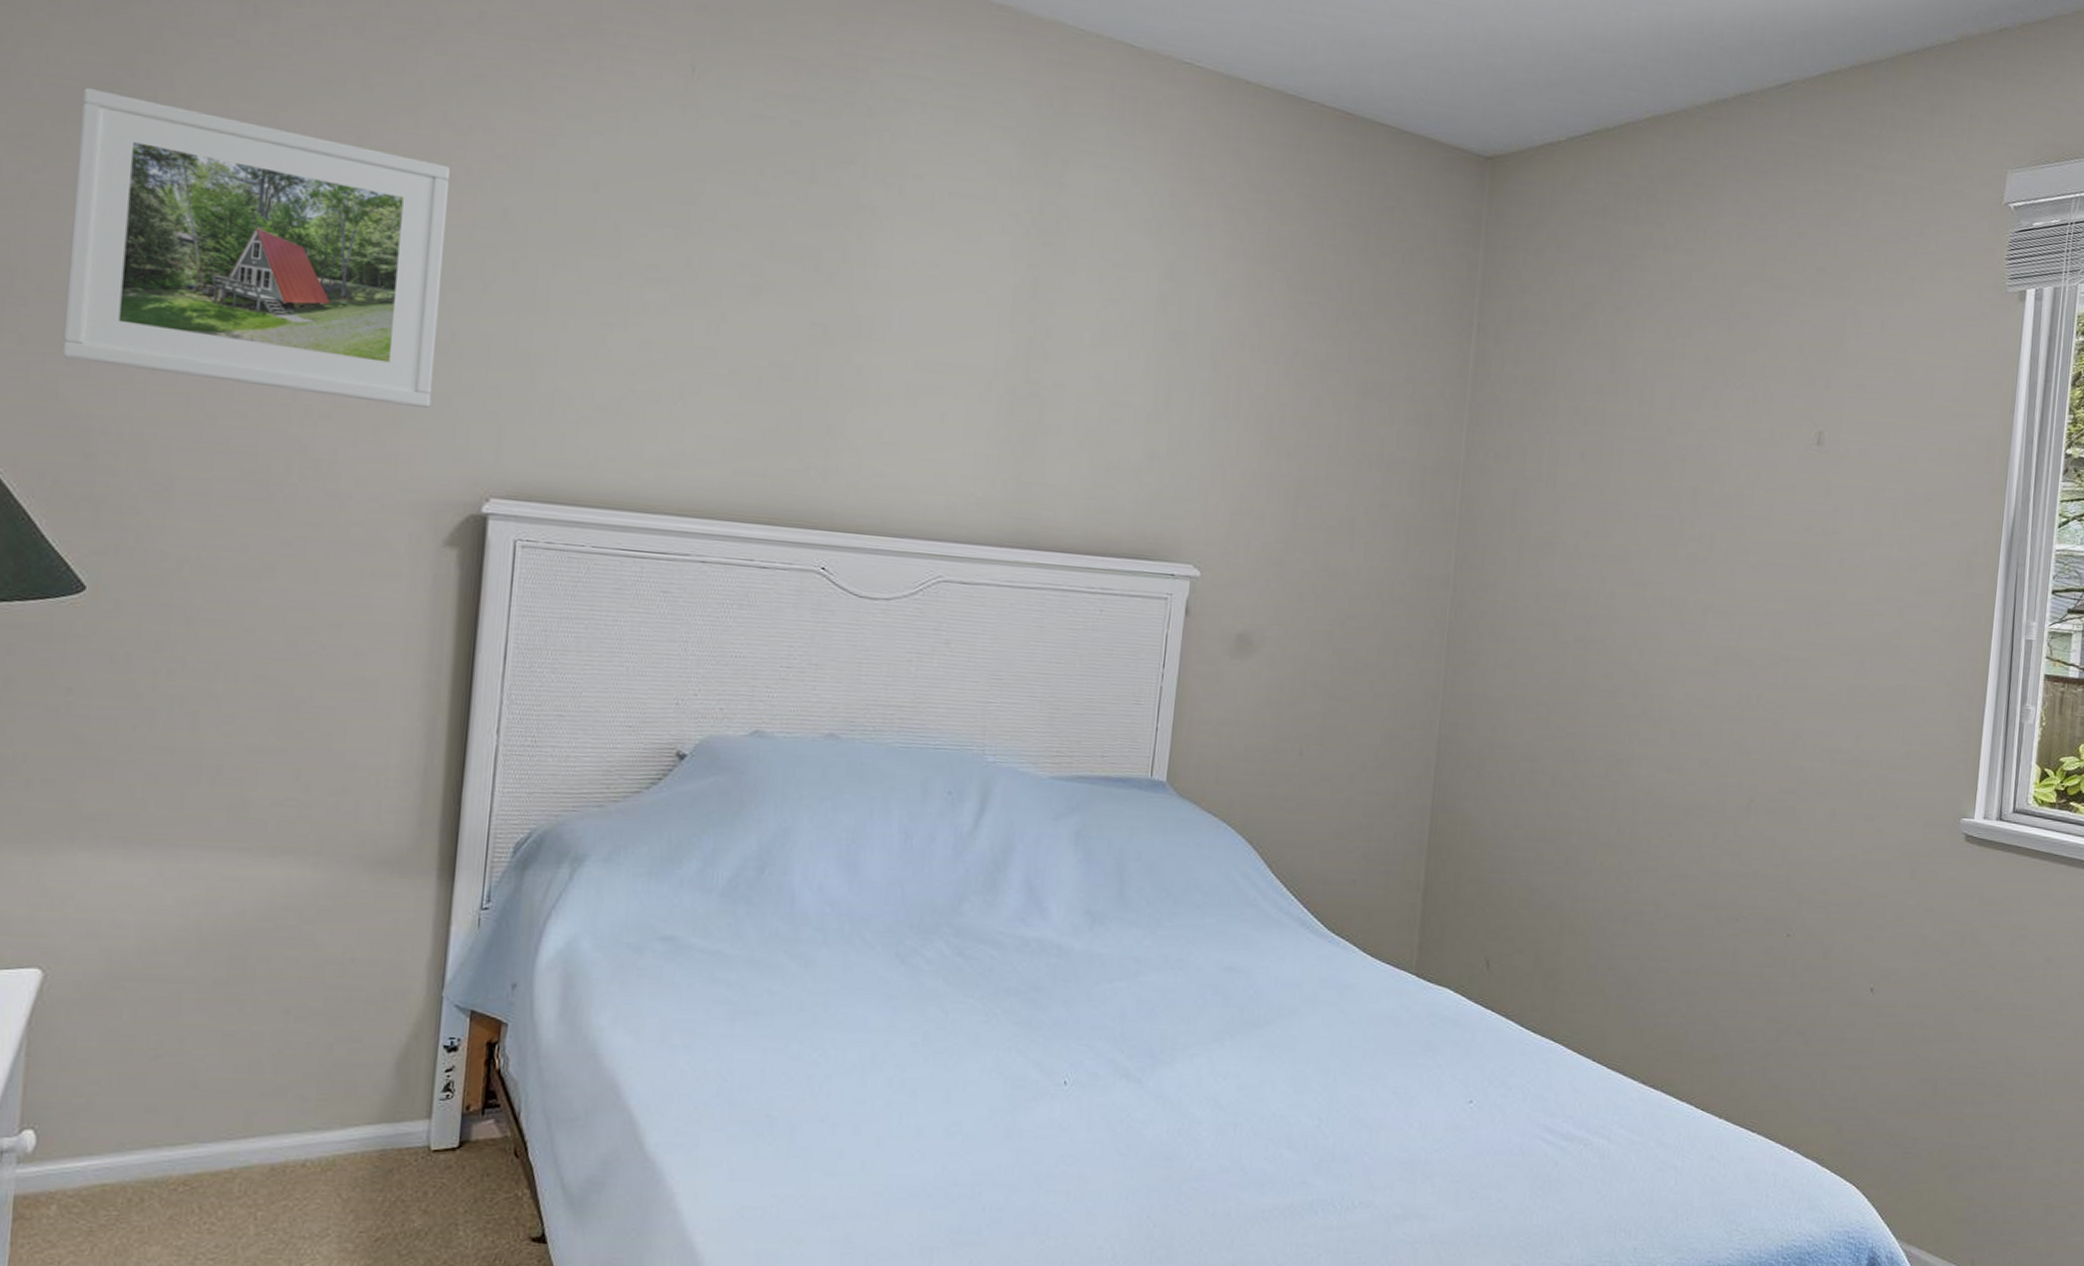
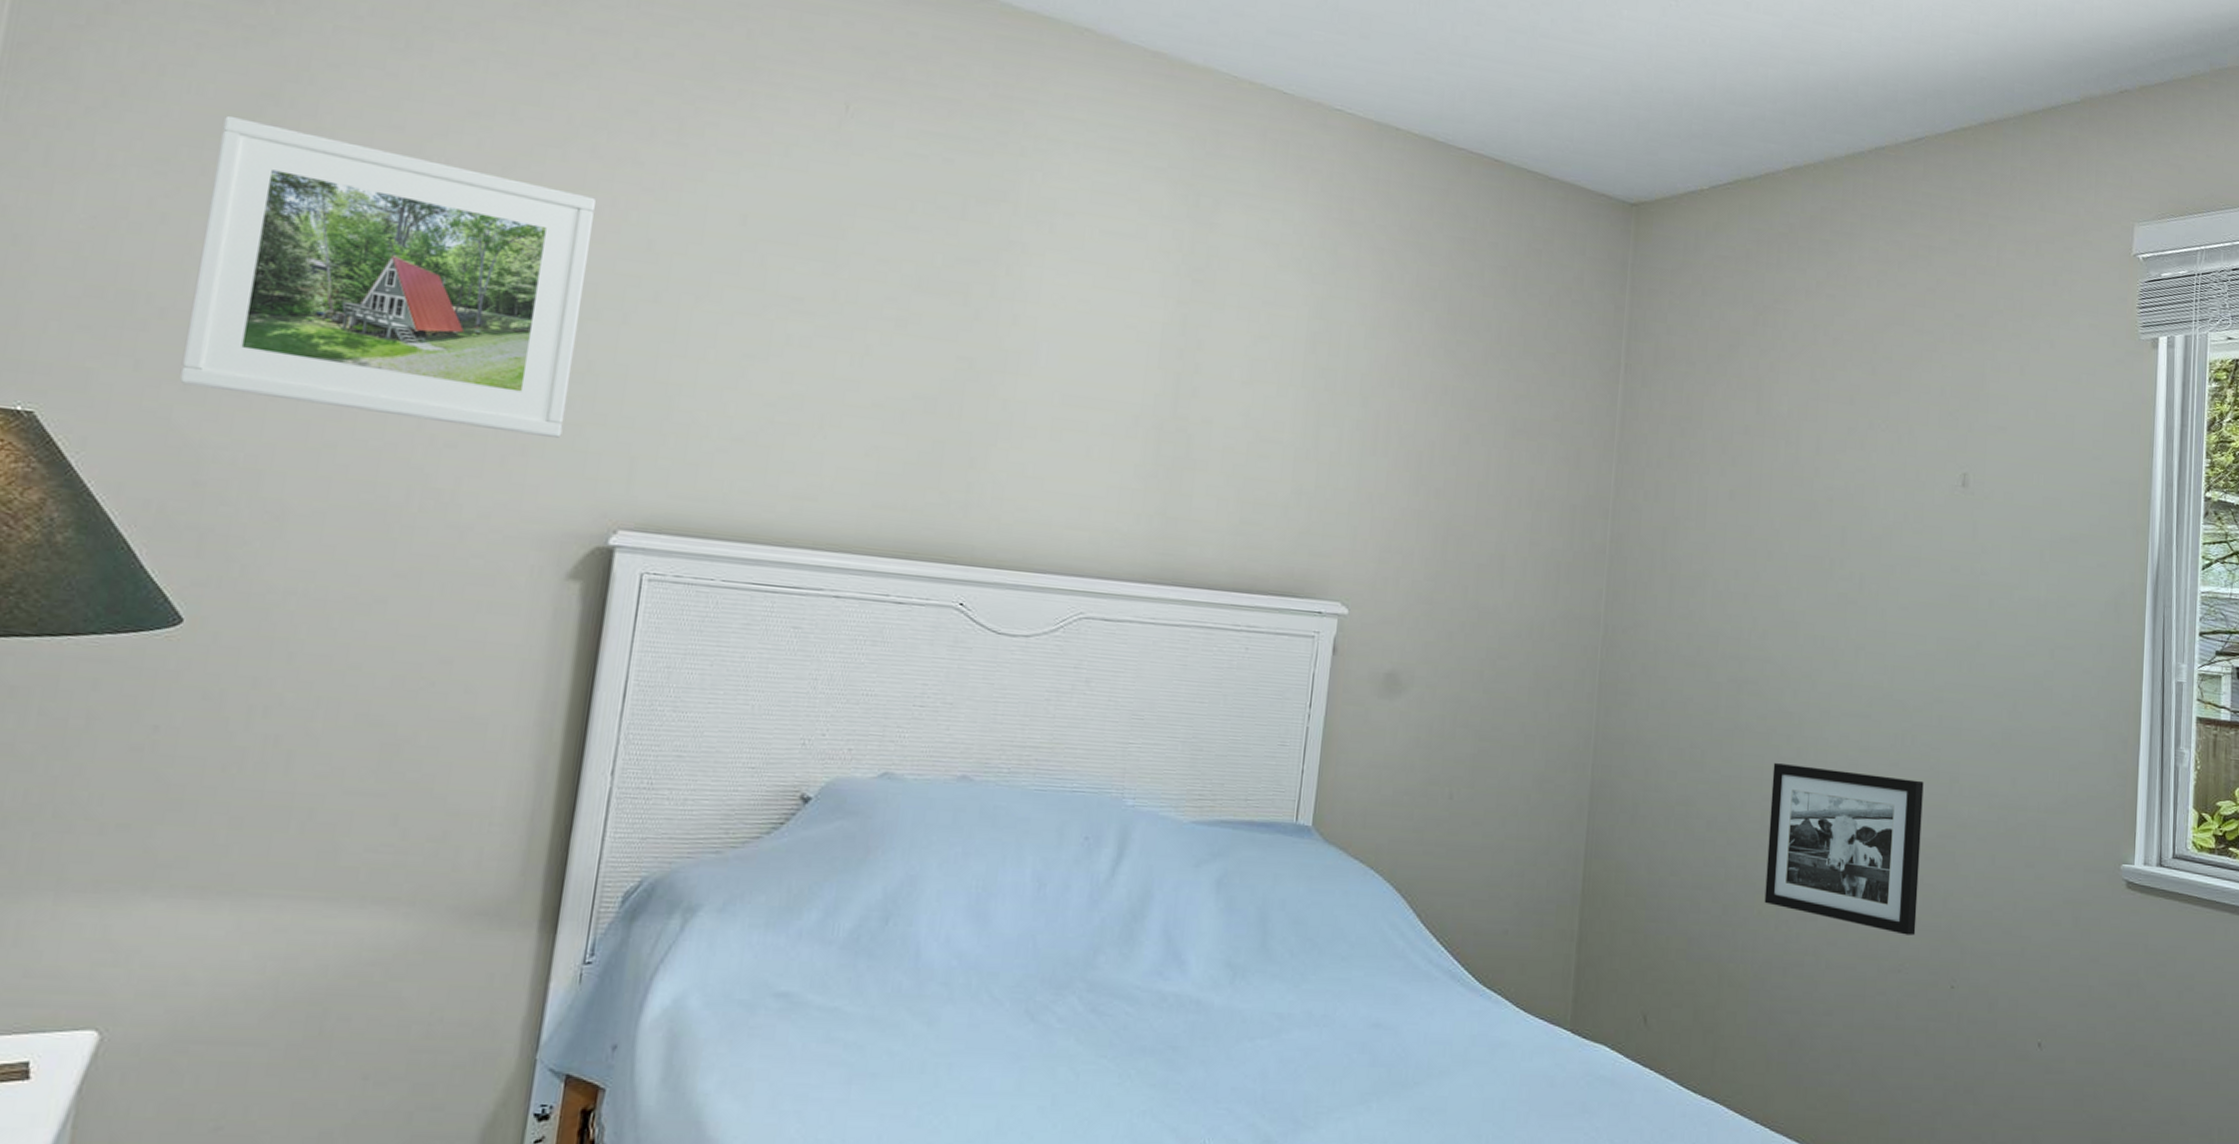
picture frame: none [1606,720,1767,886] -> present [1764,763,1924,936]

